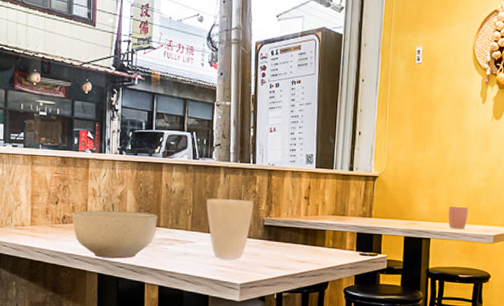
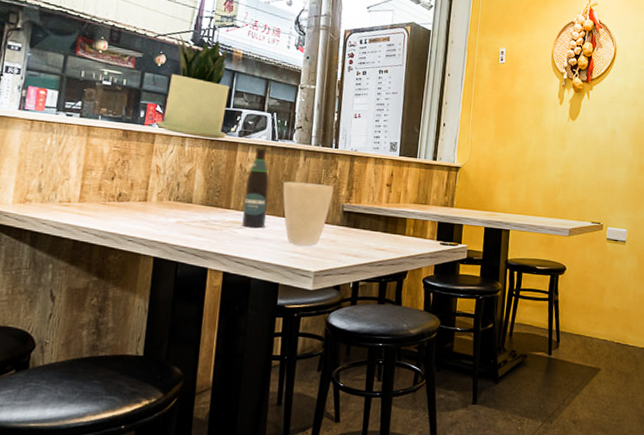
bowl: present [71,210,158,259] -> none [129,188,229,242]
planter: none [89,60,152,161] -> present [156,34,230,139]
bottle: none [171,167,194,245] -> present [242,147,270,229]
cup: present [448,207,469,229] -> none [527,200,547,222]

